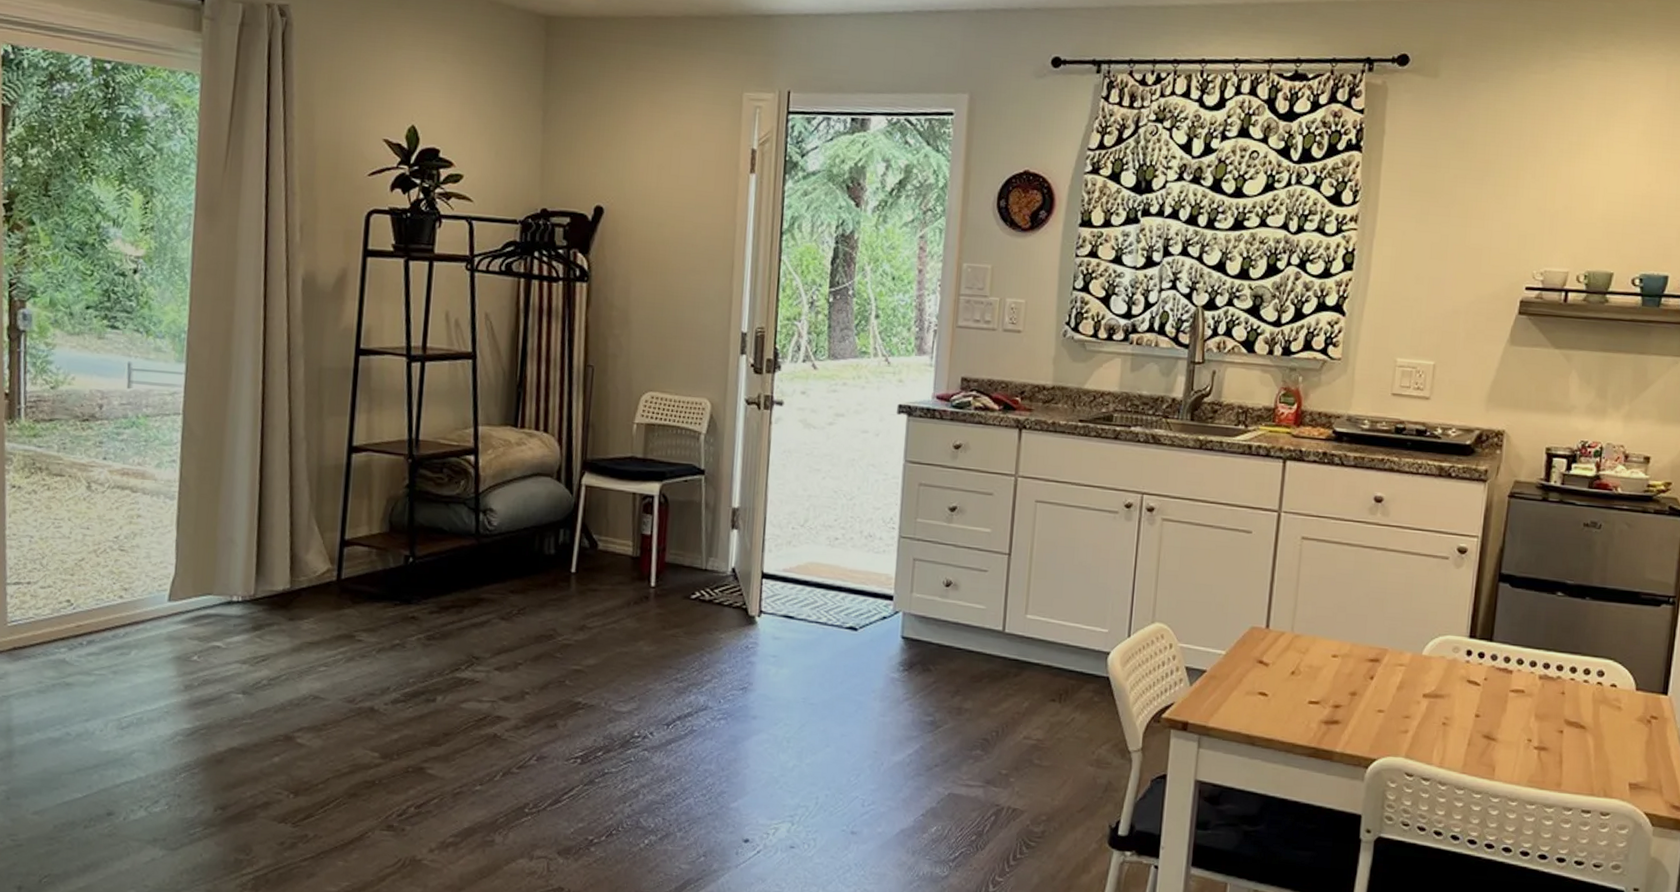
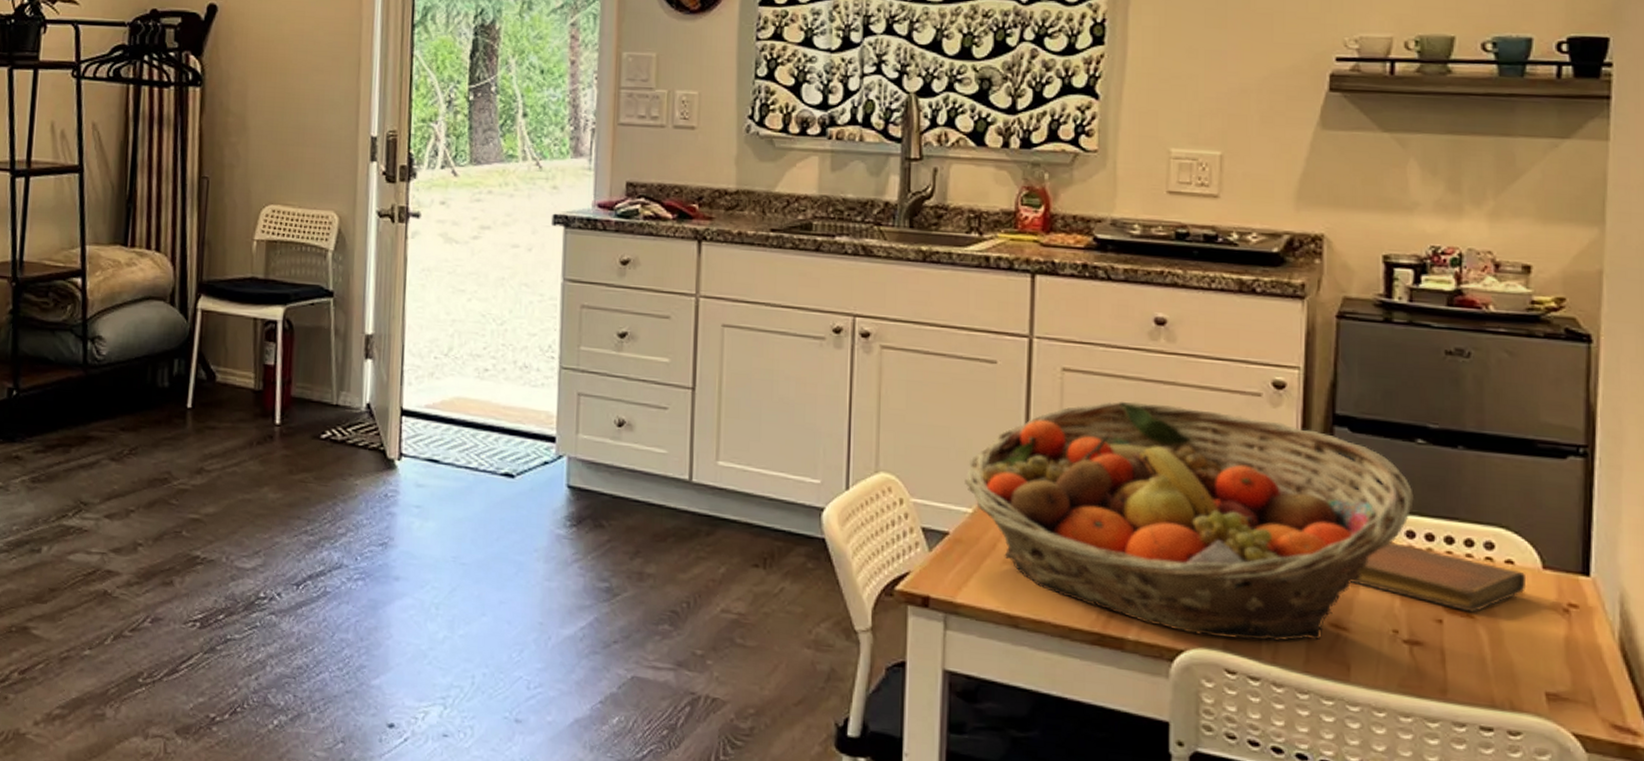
fruit basket: none [1221,564,1552,750] -> present [965,401,1415,642]
notebook: none [1501,672,1624,725] -> present [1350,542,1527,613]

